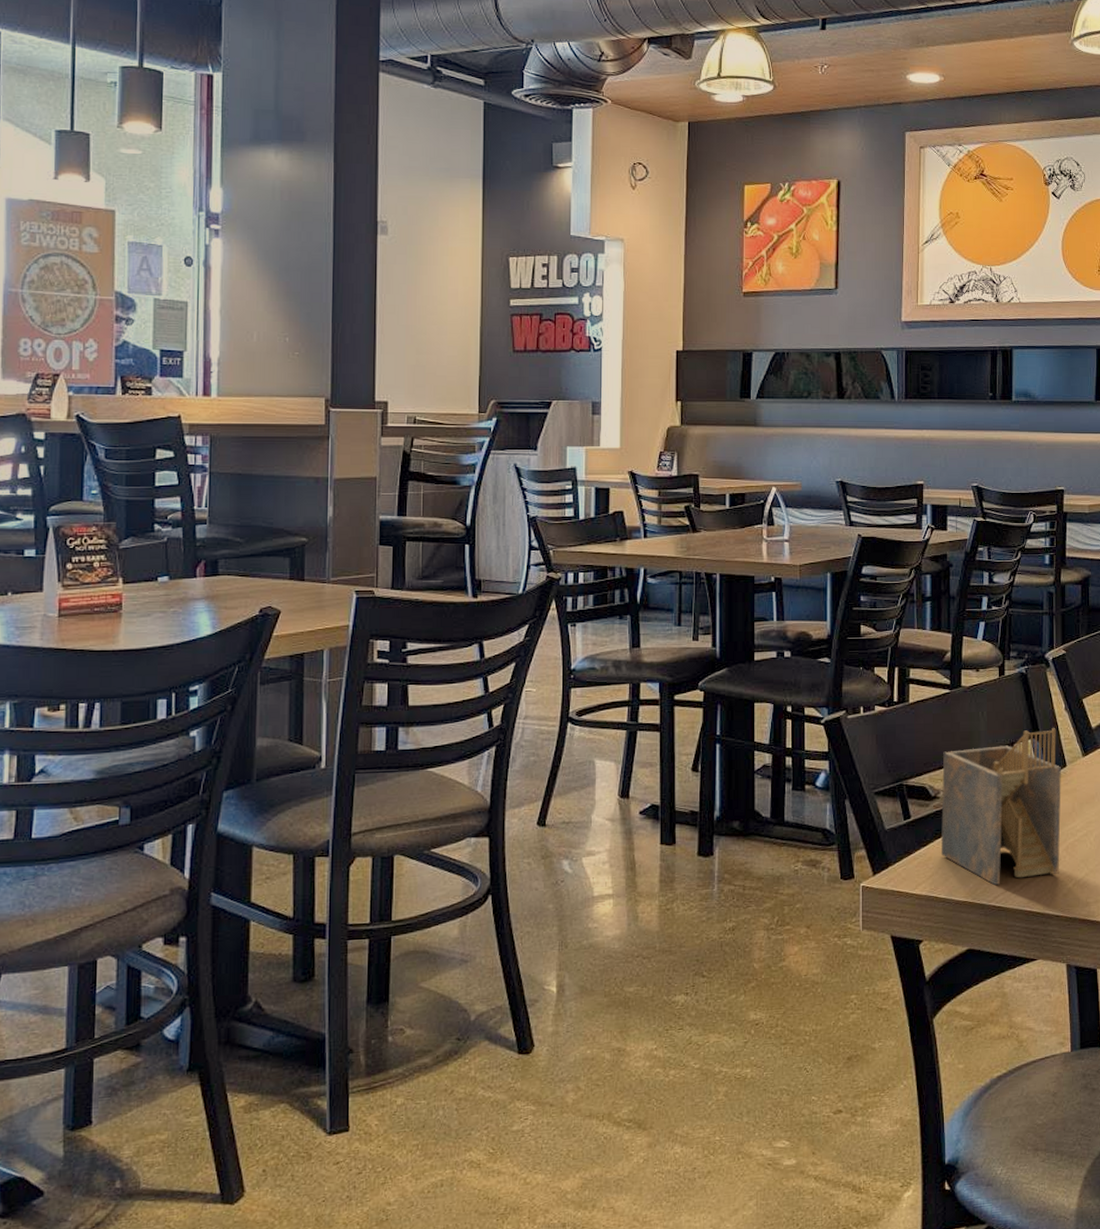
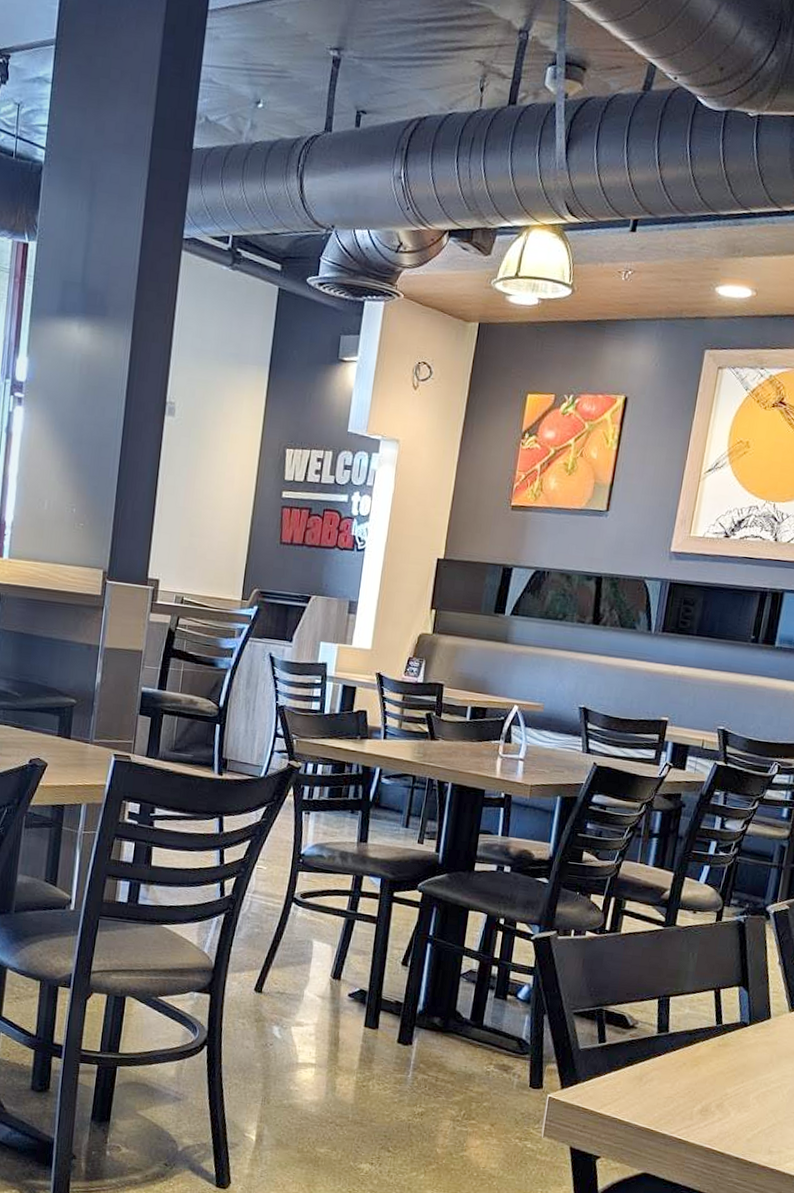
napkin holder: present [941,728,1061,885] -> none [631,977,766,1119]

